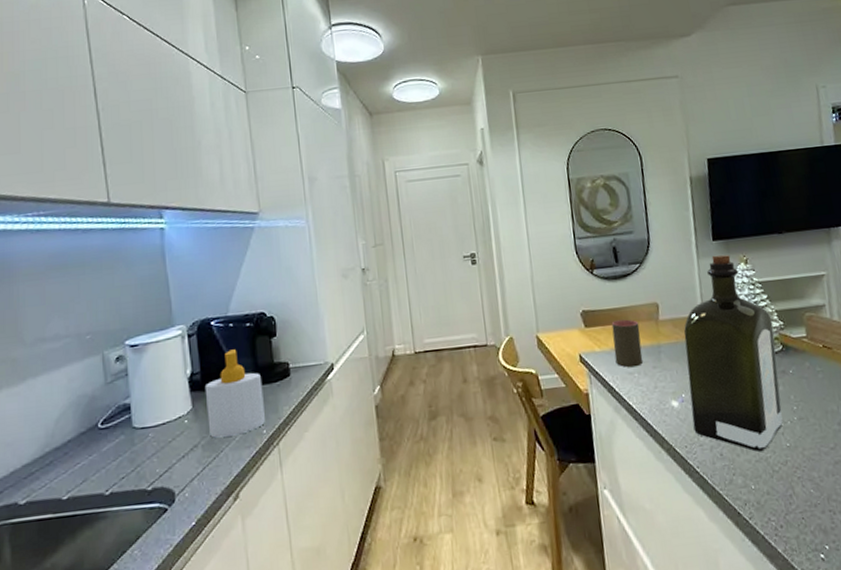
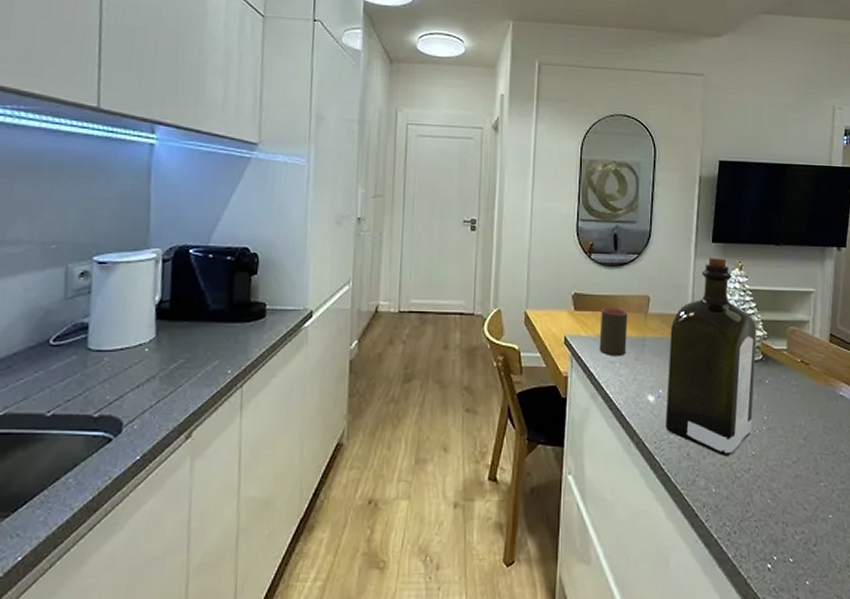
soap bottle: present [204,349,265,438] -> none [170,282,235,371]

